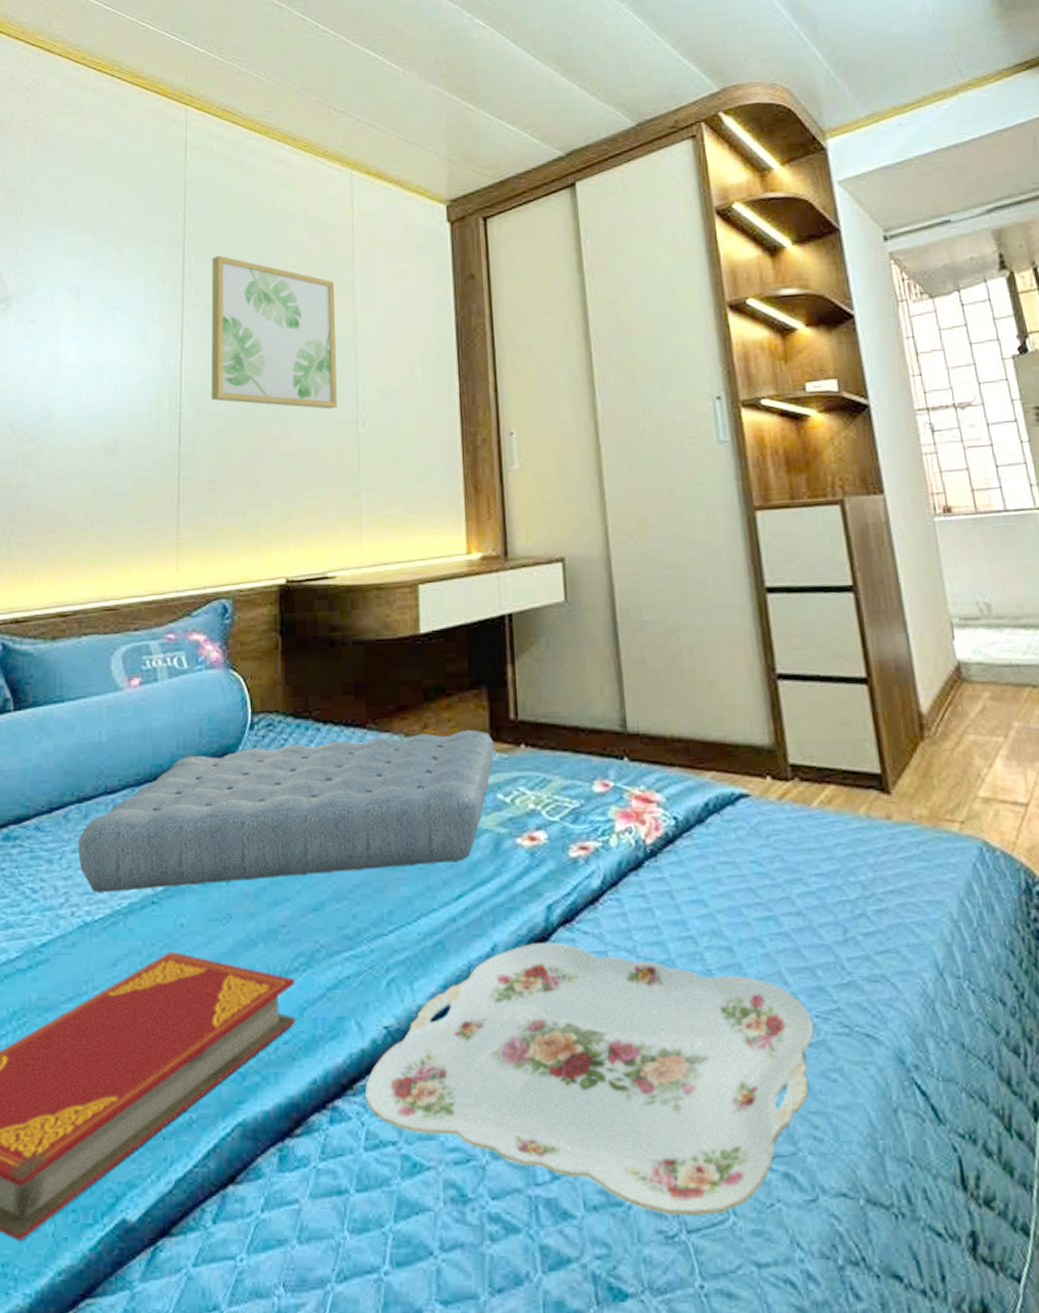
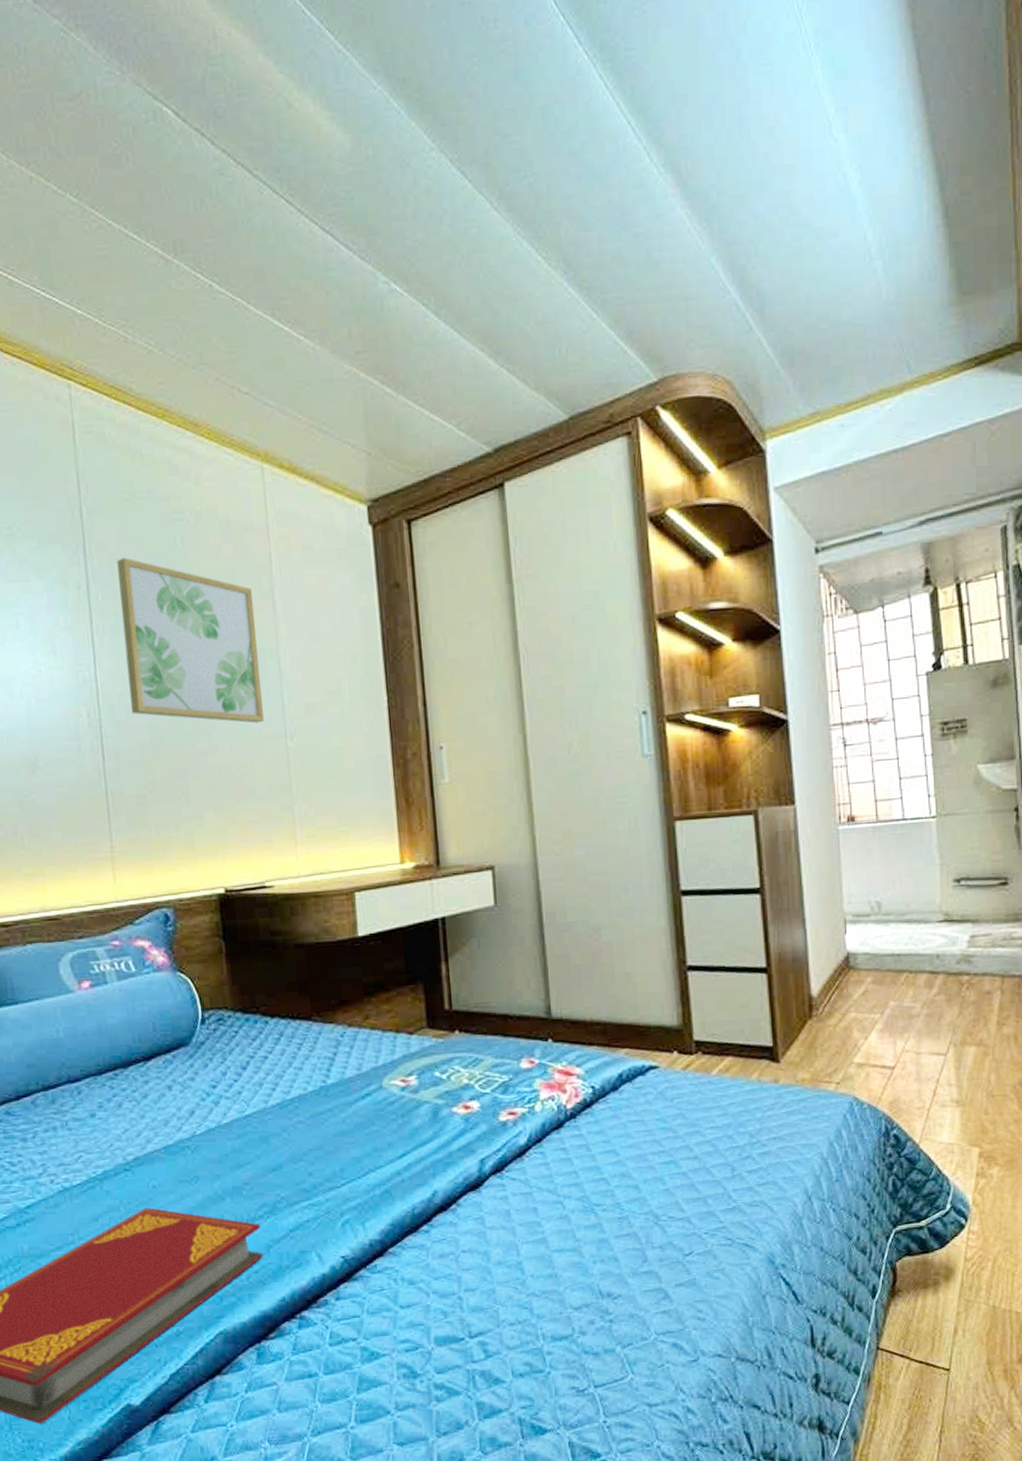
cushion: present [78,729,495,892] -> none [48,1019,431,1163]
serving tray: present [364,943,815,1215] -> none [327,1188,703,1376]

